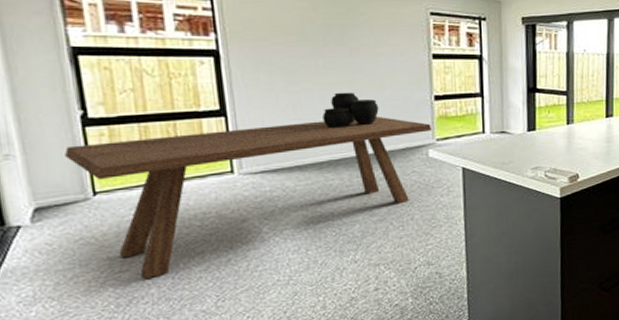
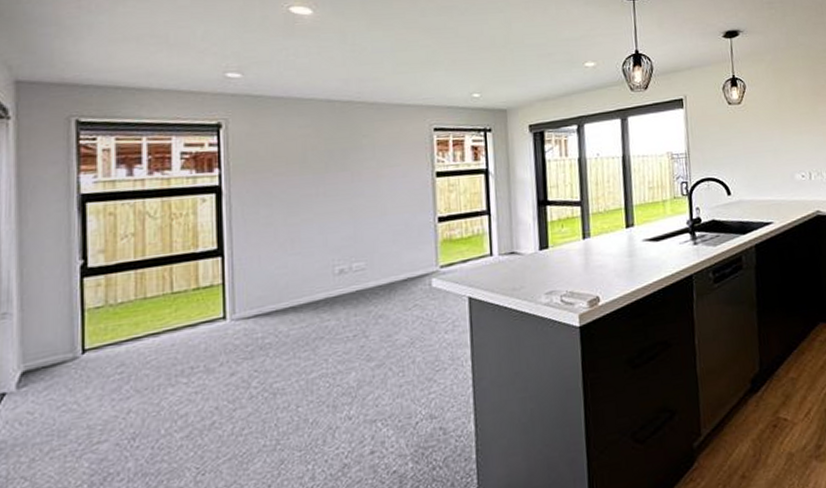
dining table: present [65,116,433,280] -> none [60,244,436,451]
ceramic pot: present [323,92,379,129] -> none [321,219,380,262]

